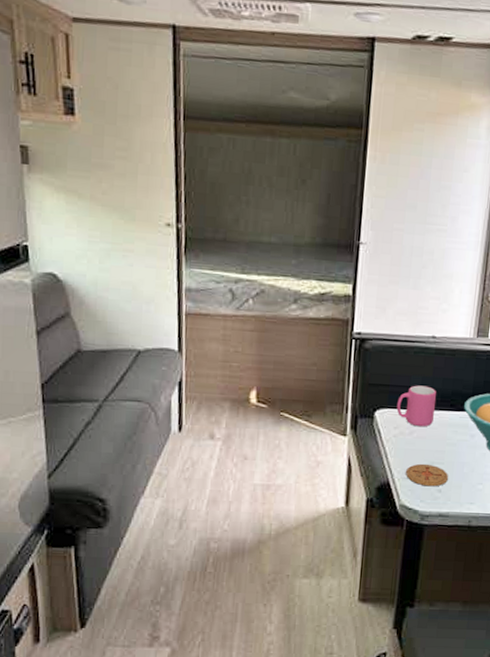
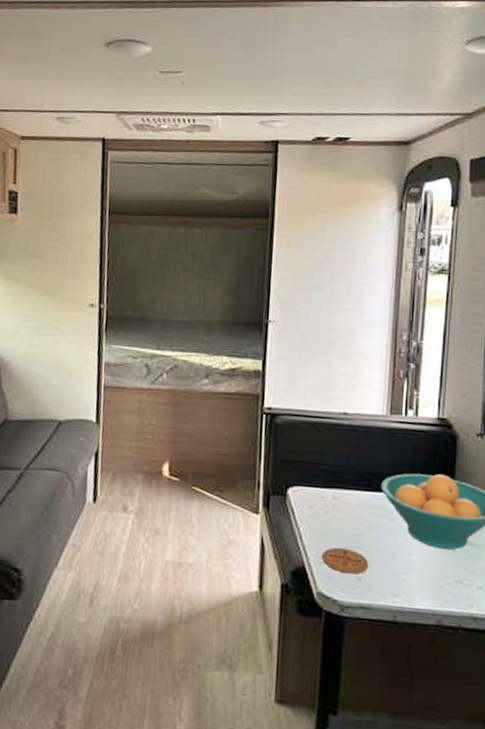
mug: present [396,385,436,427] -> none [310,462,351,508]

